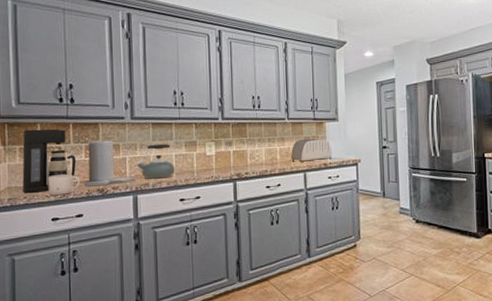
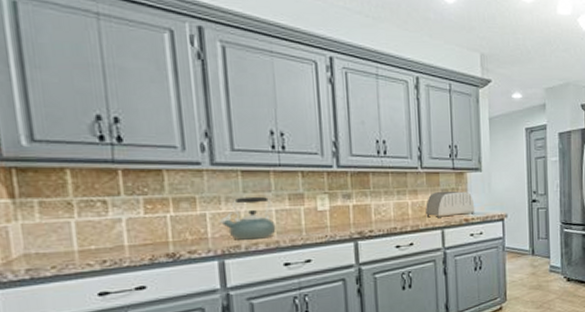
coffee maker: present [22,129,76,194] -> none [43,176,131,262]
mug: present [47,174,80,196] -> none [87,236,139,264]
paper towel: present [85,140,135,187] -> none [146,191,221,251]

